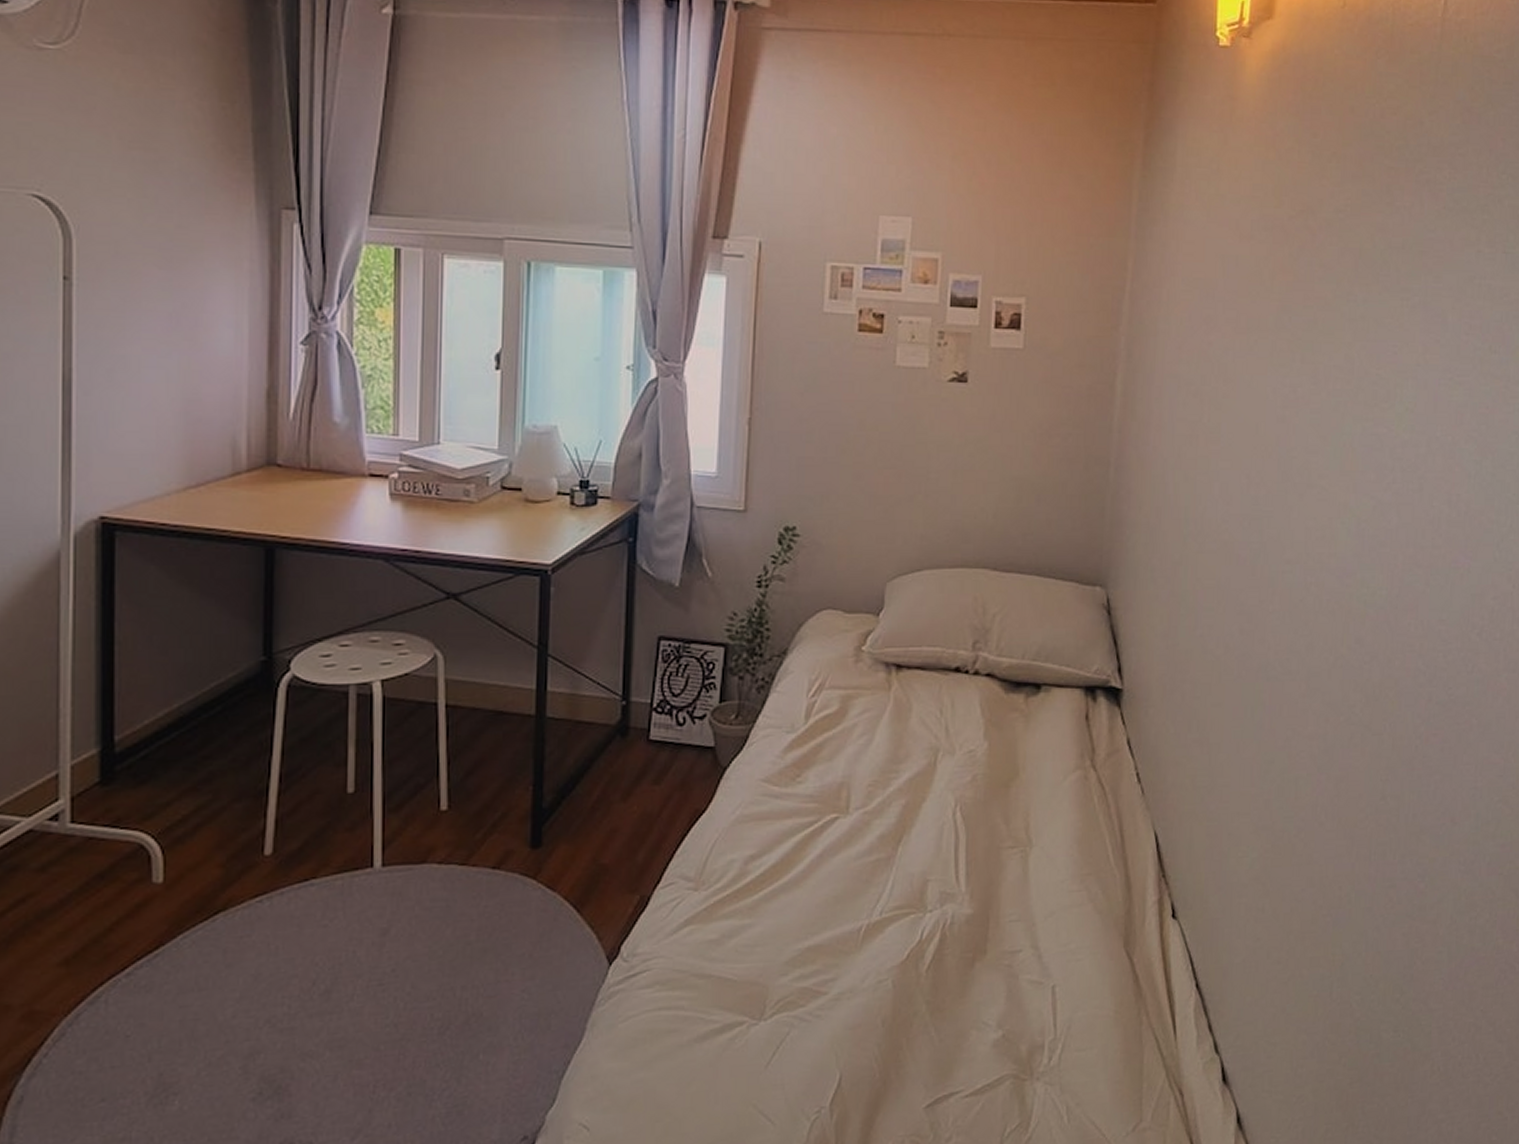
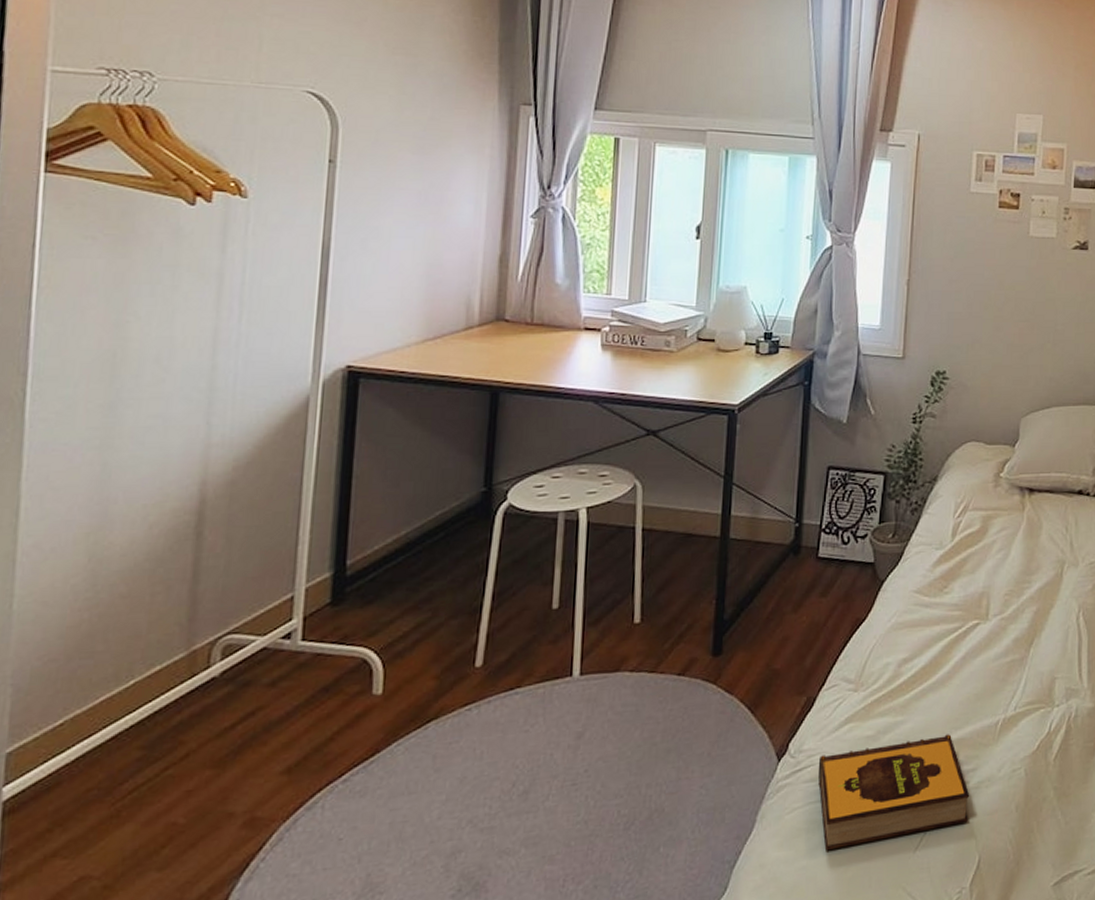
hardback book: none [654,940,829,1062] -> present [818,734,970,850]

